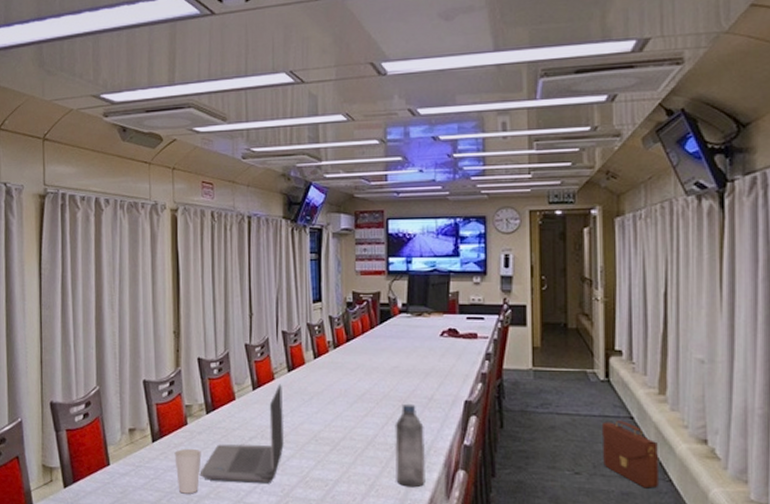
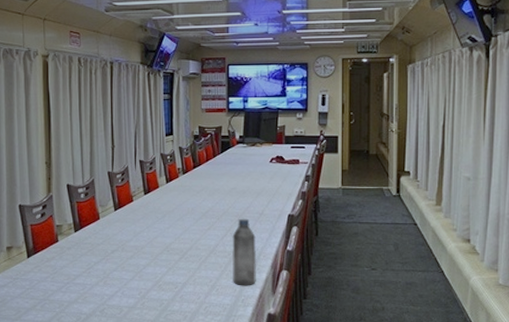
cup: present [174,448,202,494] -> none [47,261,71,300]
laptop computer: present [199,384,284,483] -> none [69,205,141,288]
briefcase: present [601,420,658,489] -> none [392,227,434,279]

